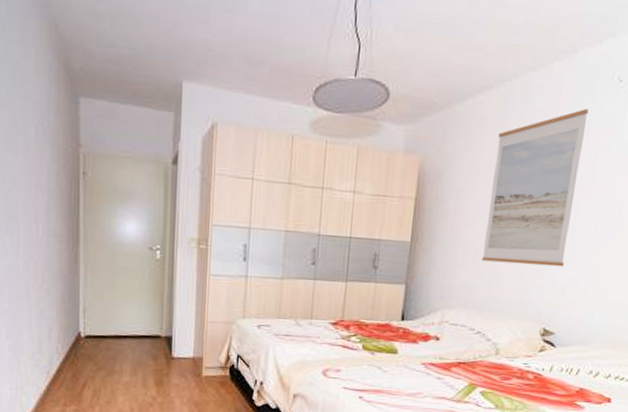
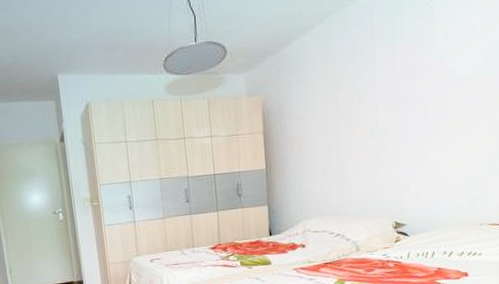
wall art: present [482,109,589,267] -> none [326,29,404,174]

